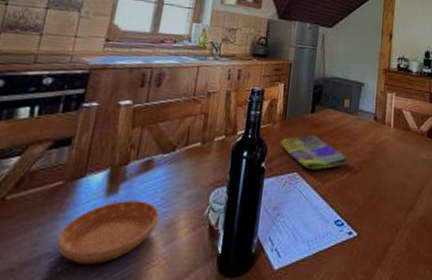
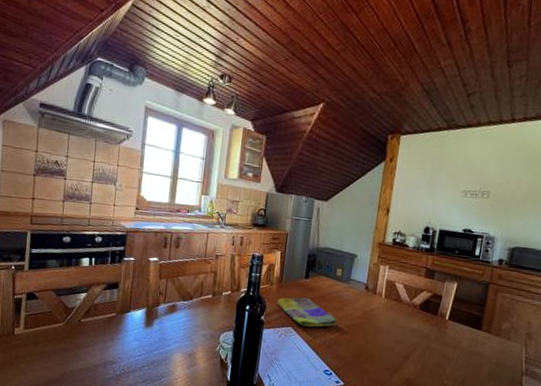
saucer: present [56,201,160,264] -> none [116,332,184,374]

